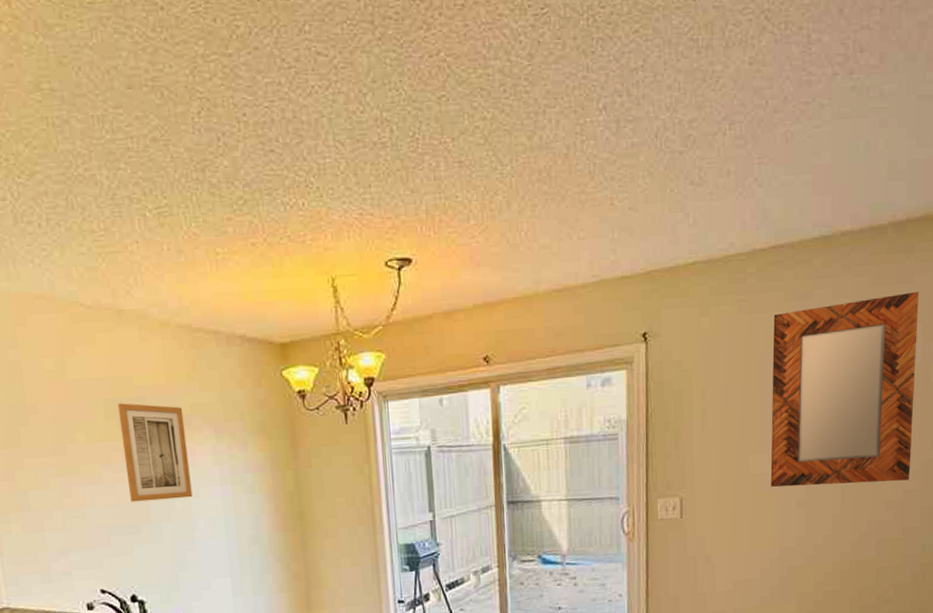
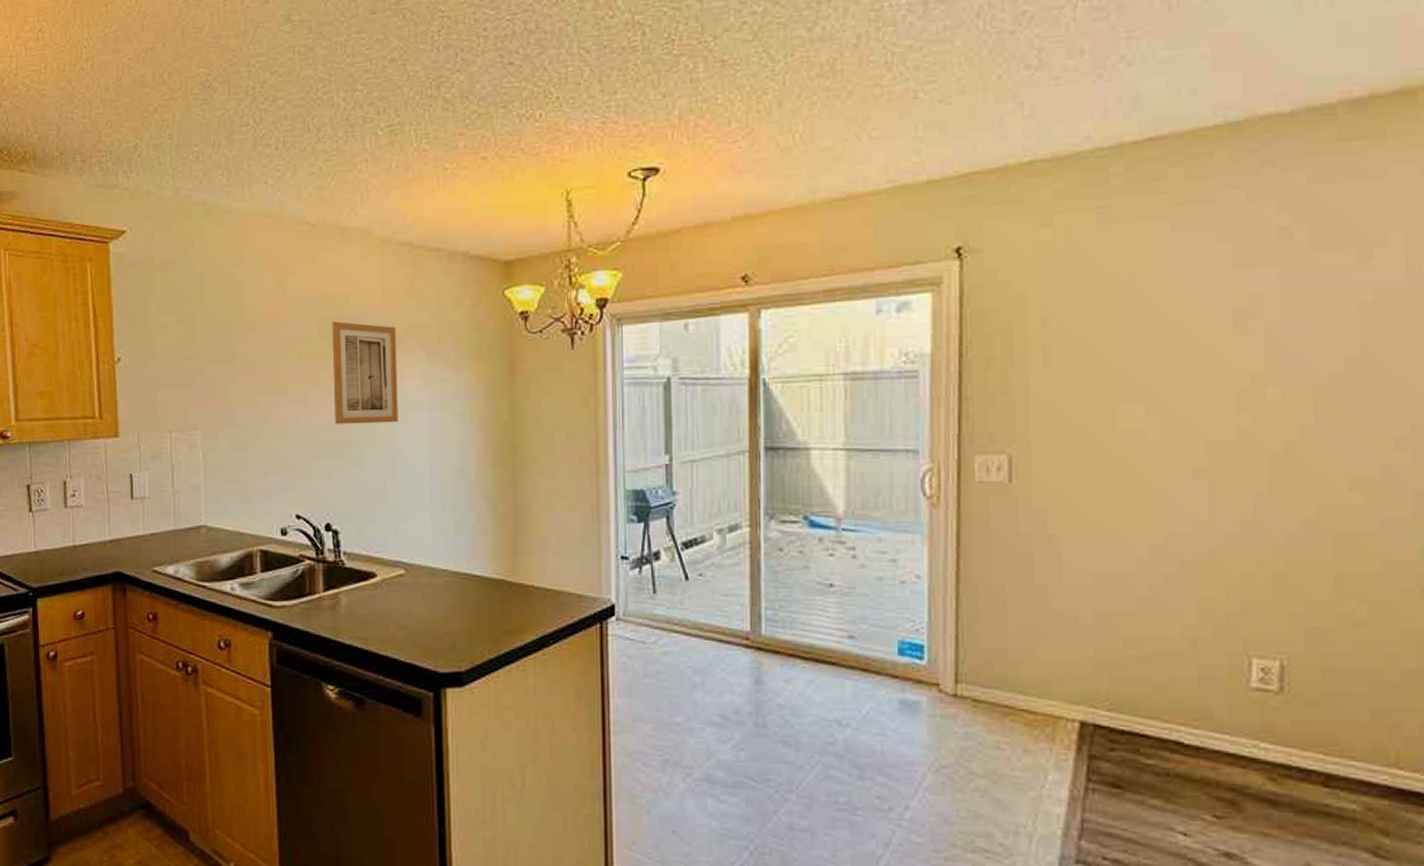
home mirror: present [770,291,919,487] -> none [1149,189,1396,452]

